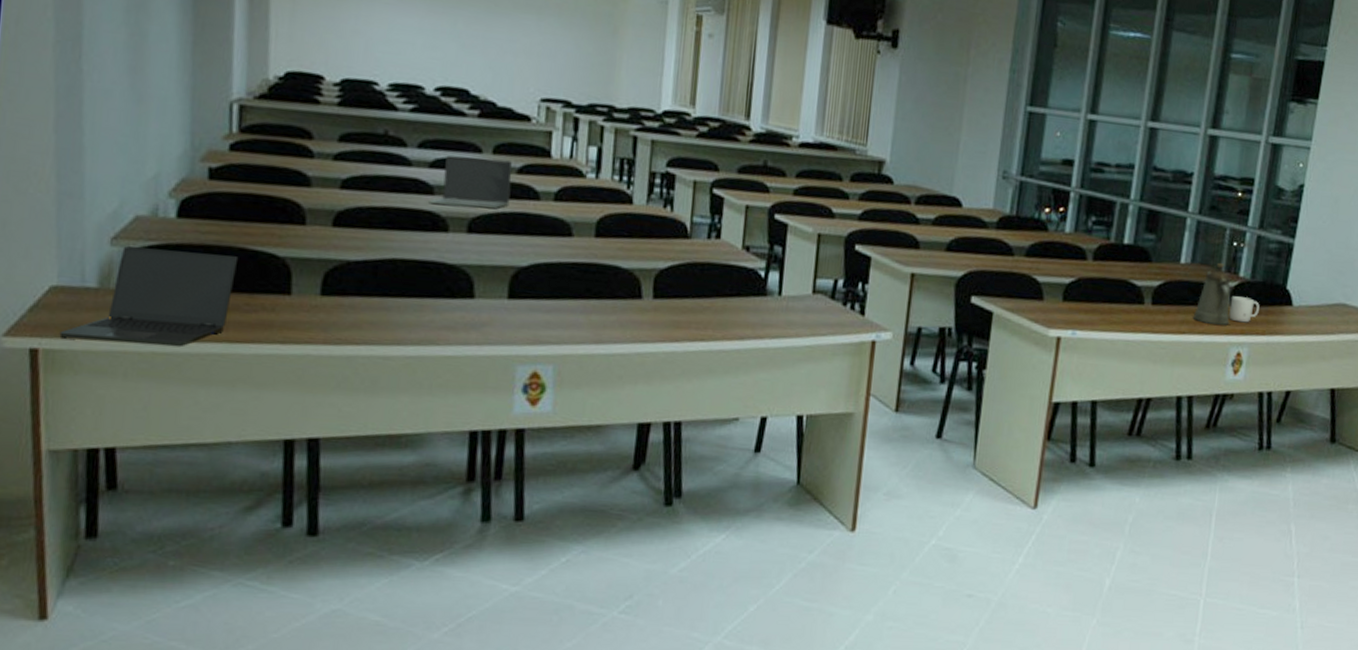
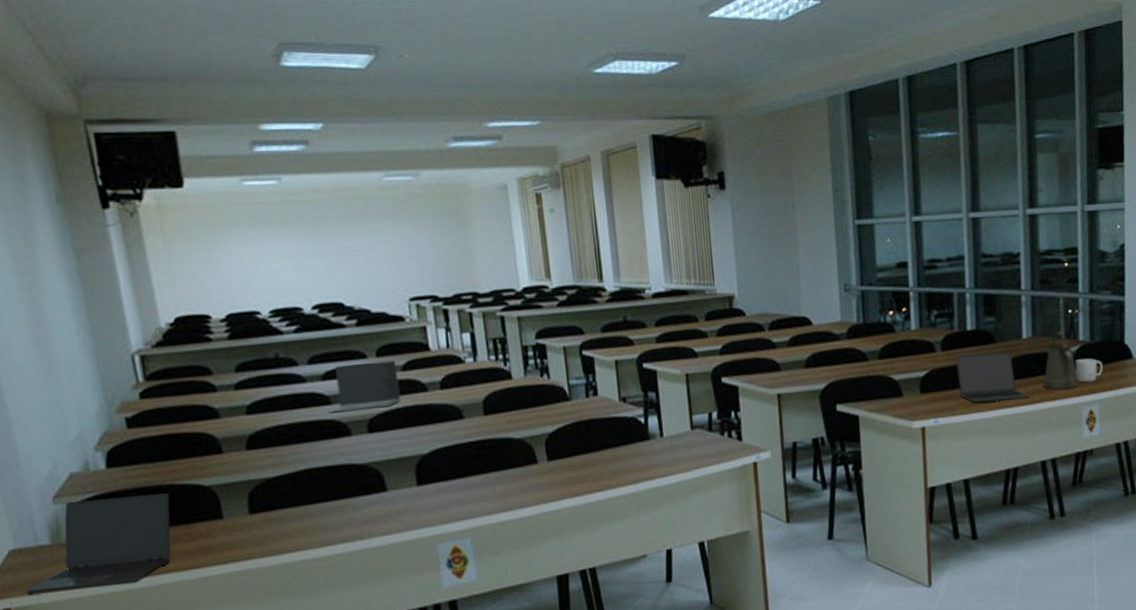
laptop: none [1104,268,1177,329] -> present [955,351,1030,403]

